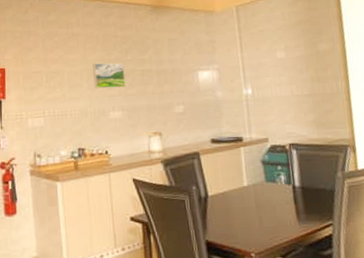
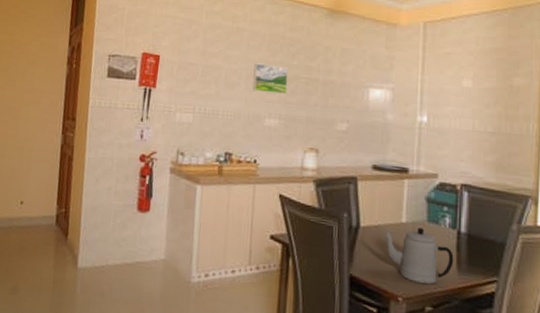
teapot: none [229,188,294,237] -> present [383,227,454,284]

